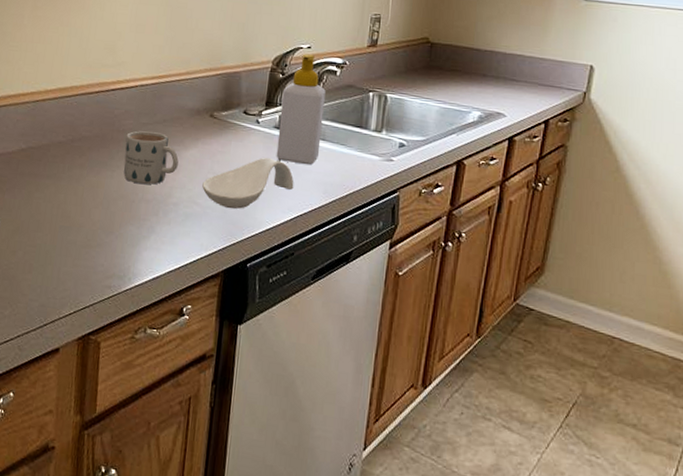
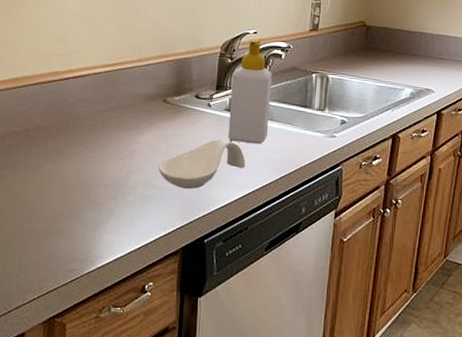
mug: present [123,131,179,185] -> none [80,118,135,171]

